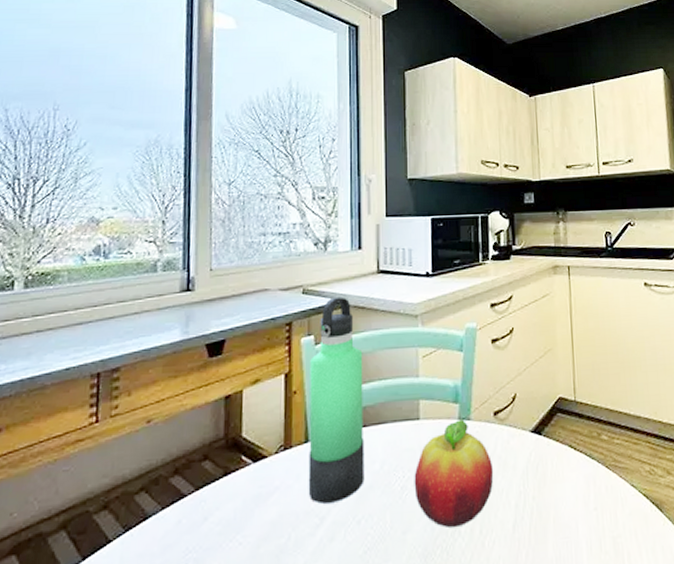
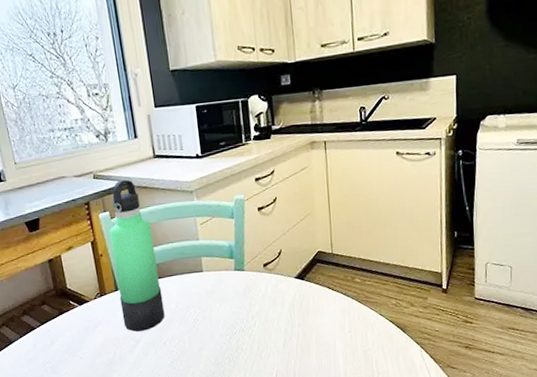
fruit: present [414,418,494,528] -> none [203,270,266,346]

